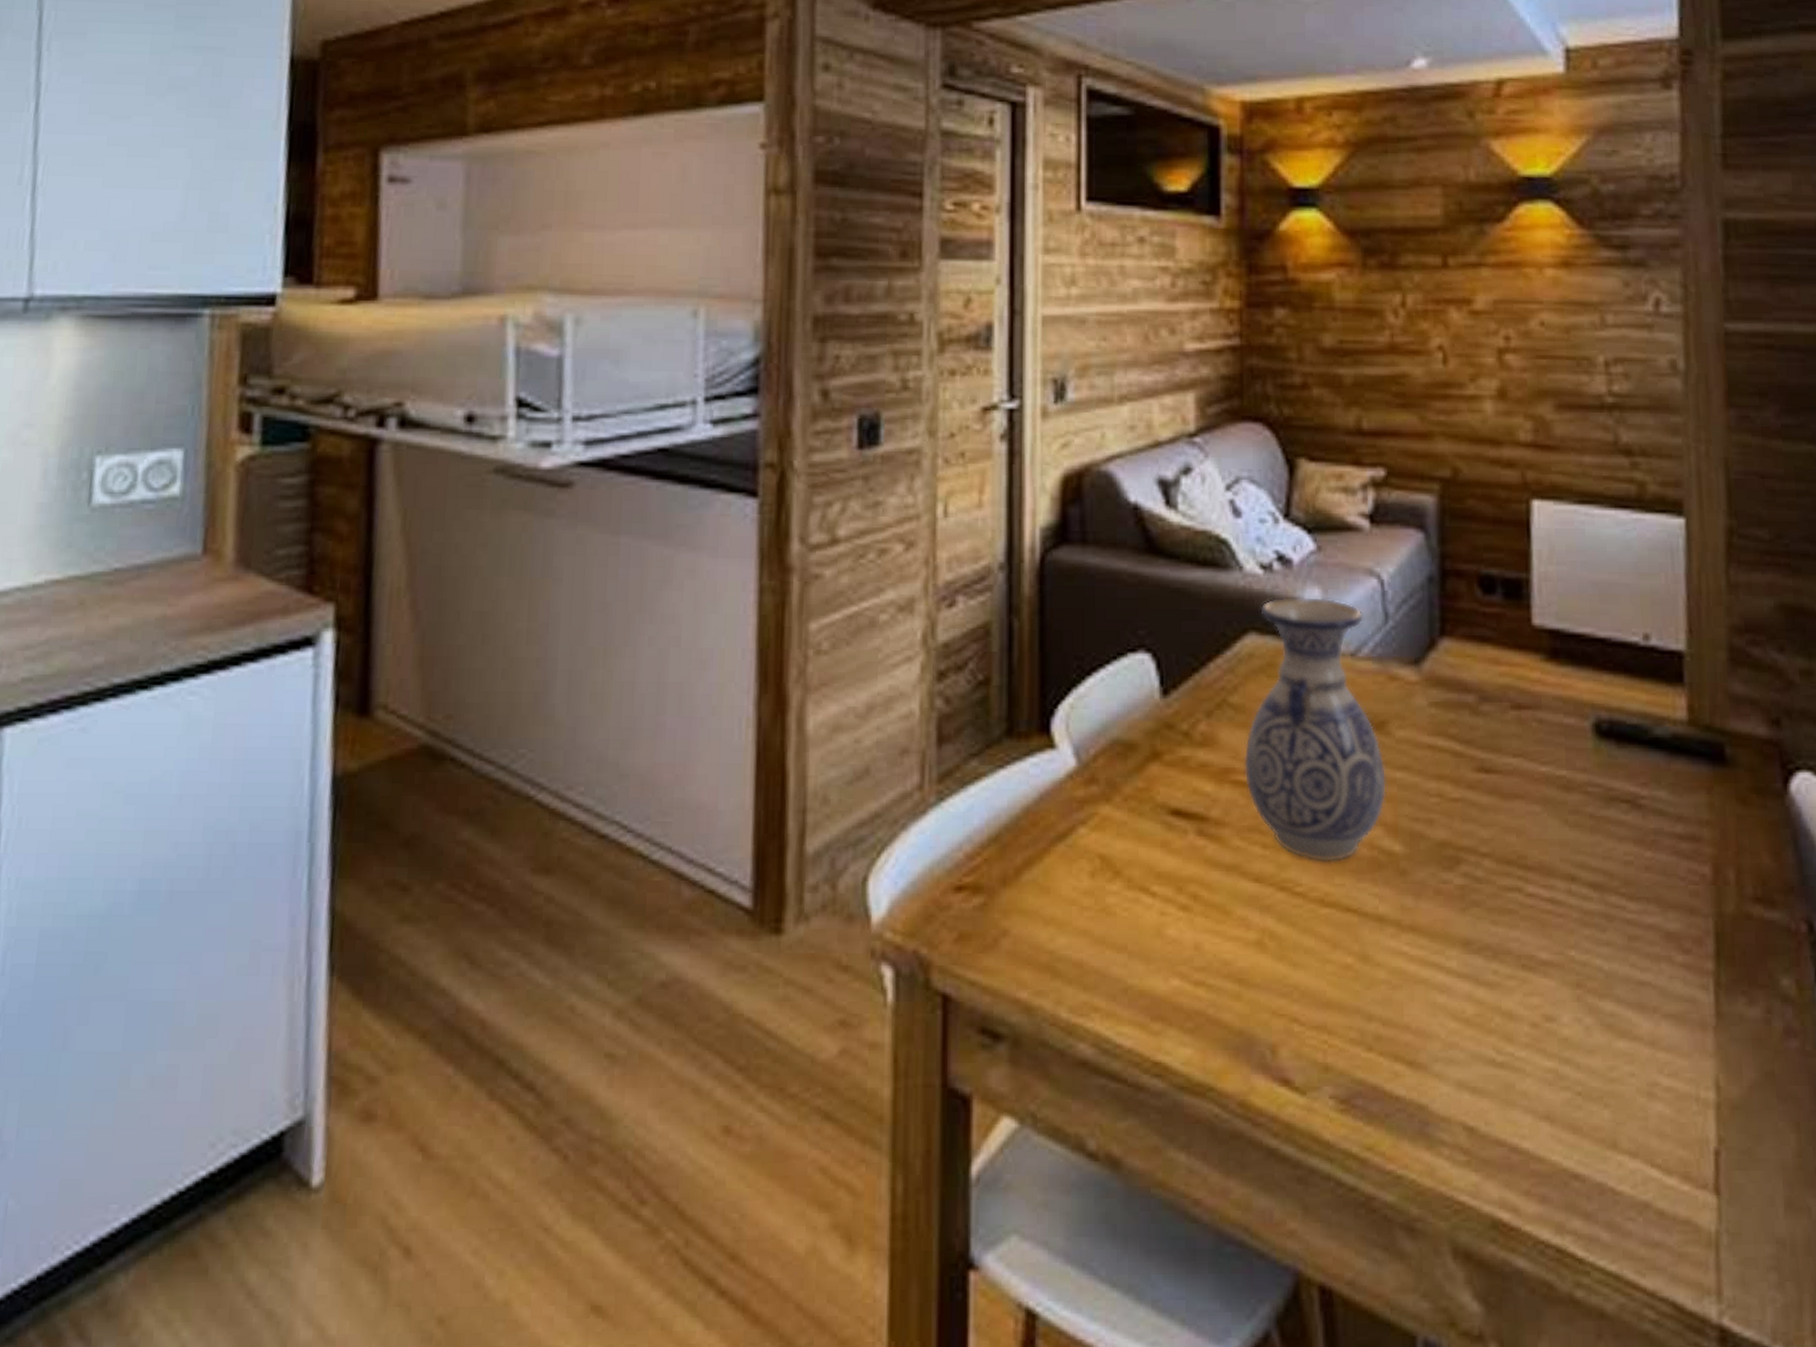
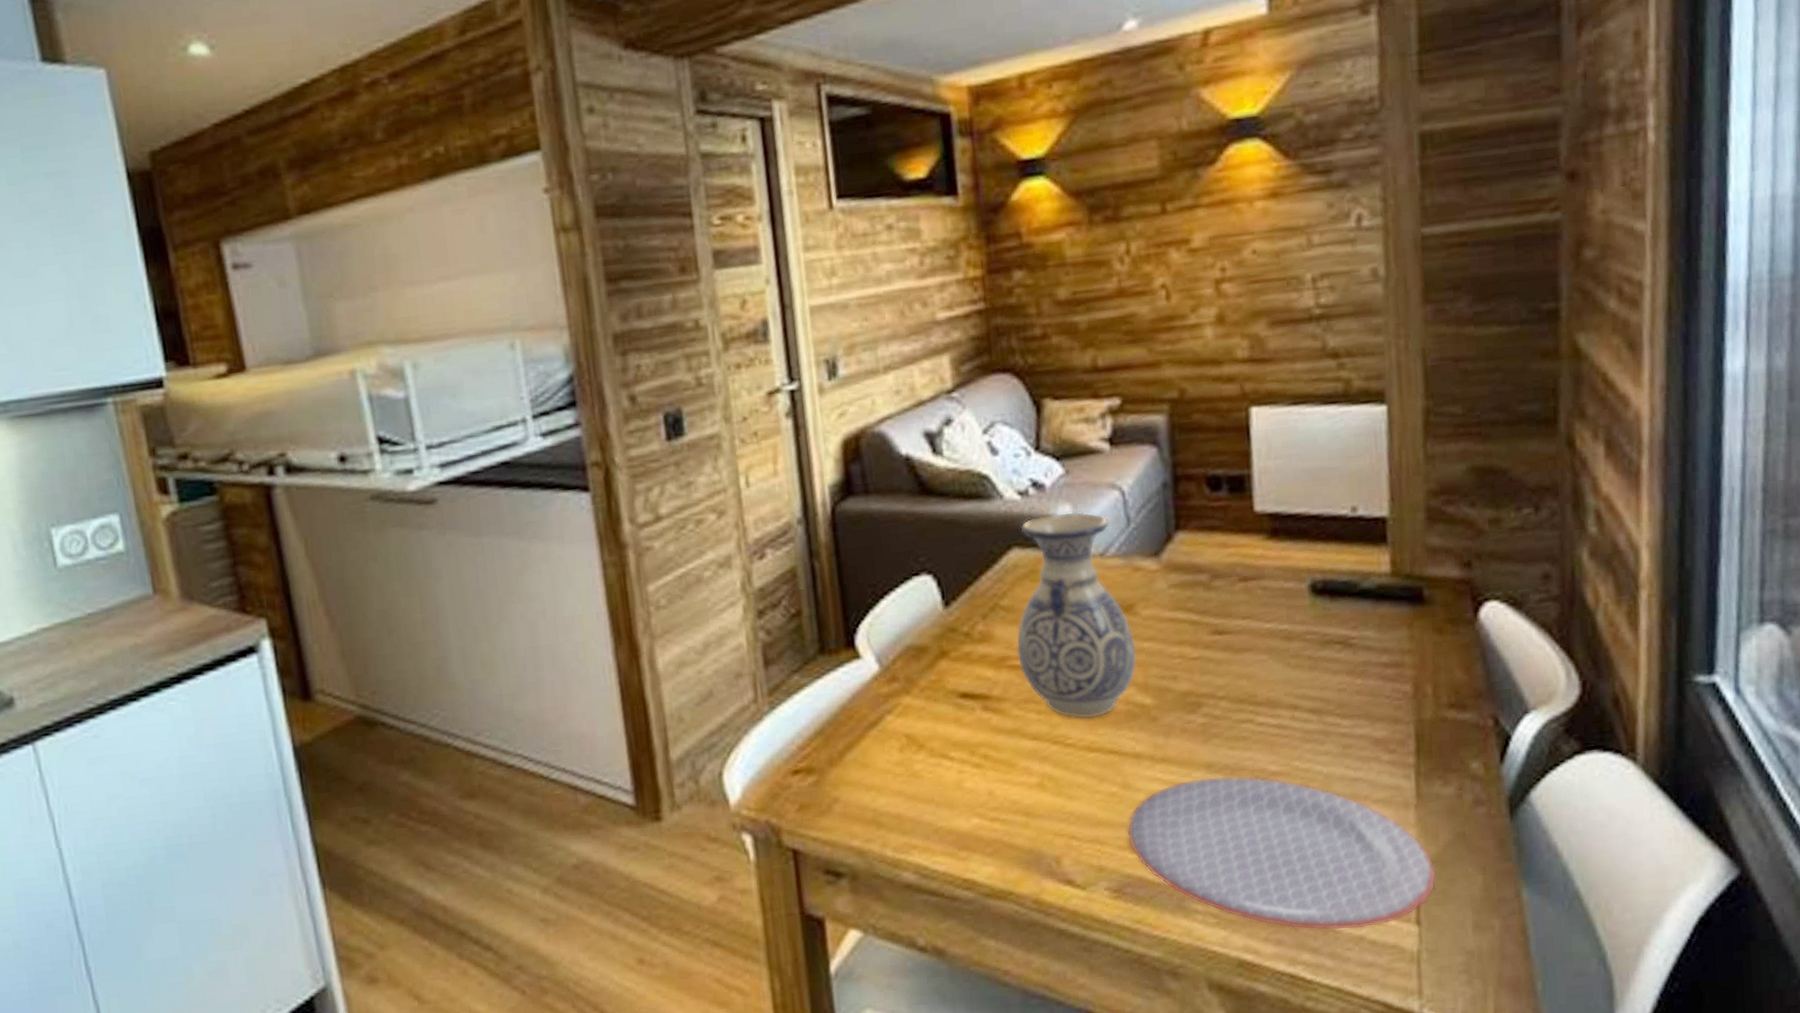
plate: none [1361,958,1740,1191] -> present [1127,776,1437,931]

